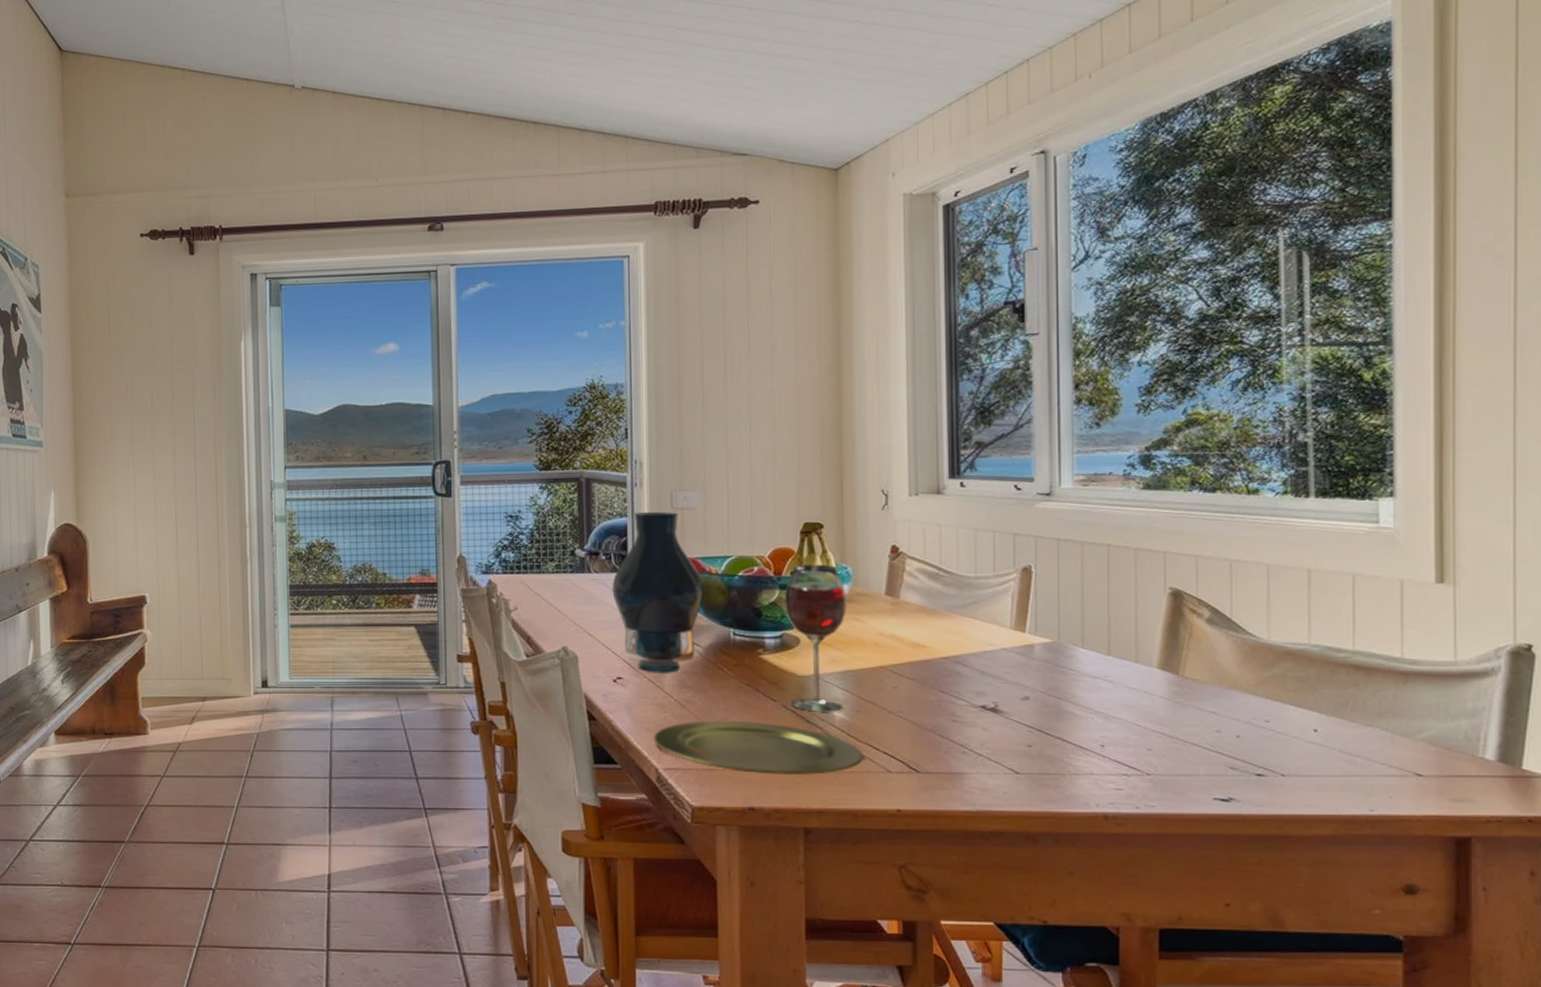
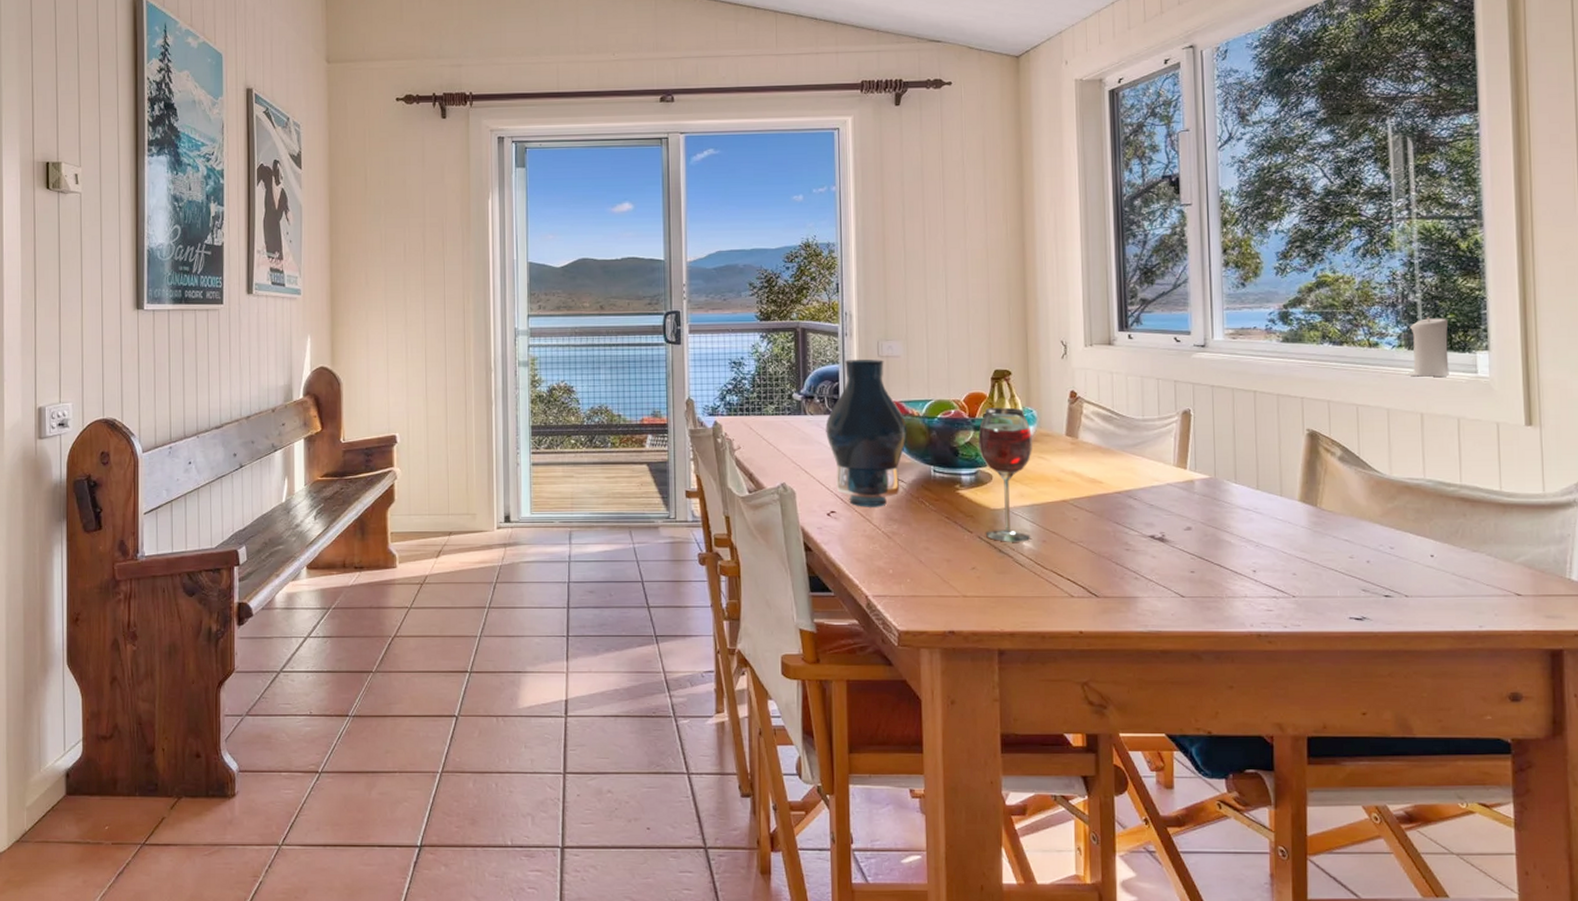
plate: present [653,720,865,776] -> none [863,550,1050,601]
candle: none [1291,458,1346,528] -> present [1405,316,1449,377]

